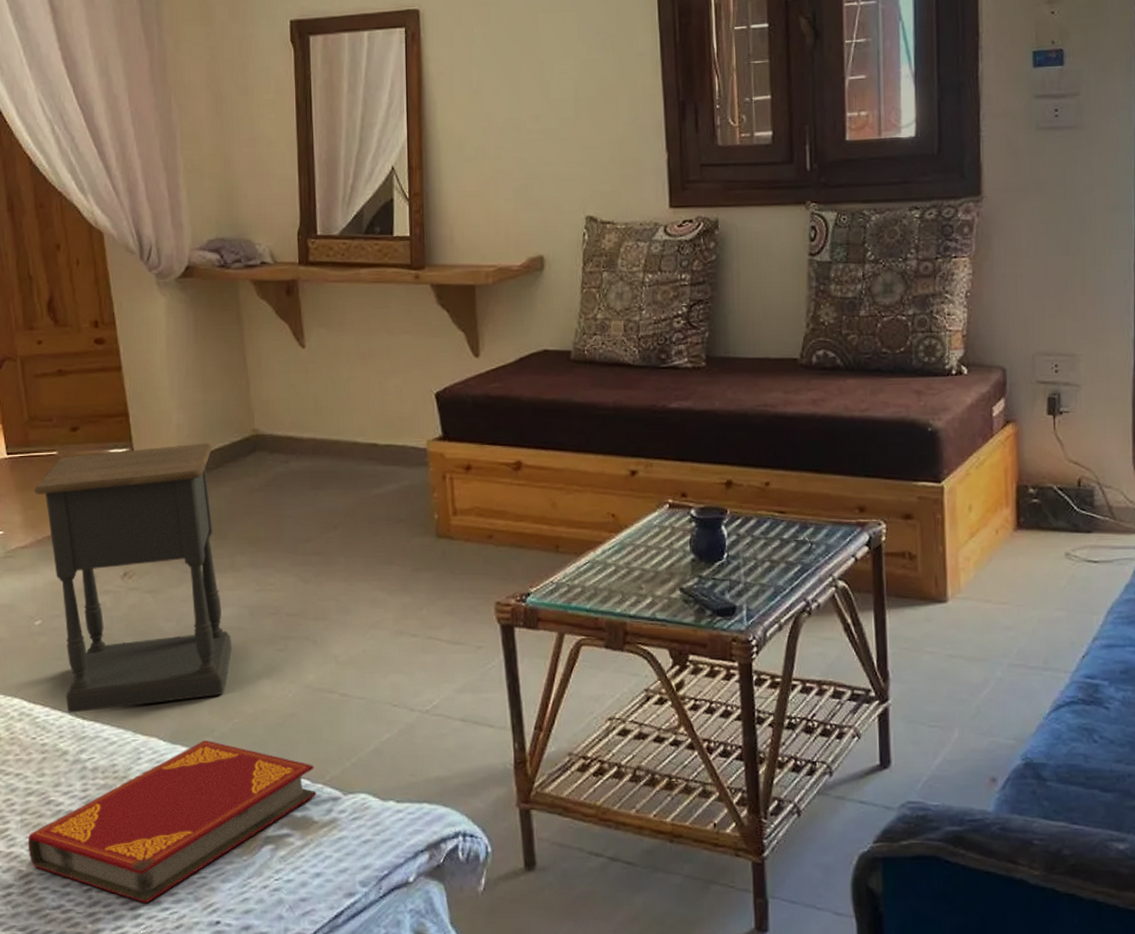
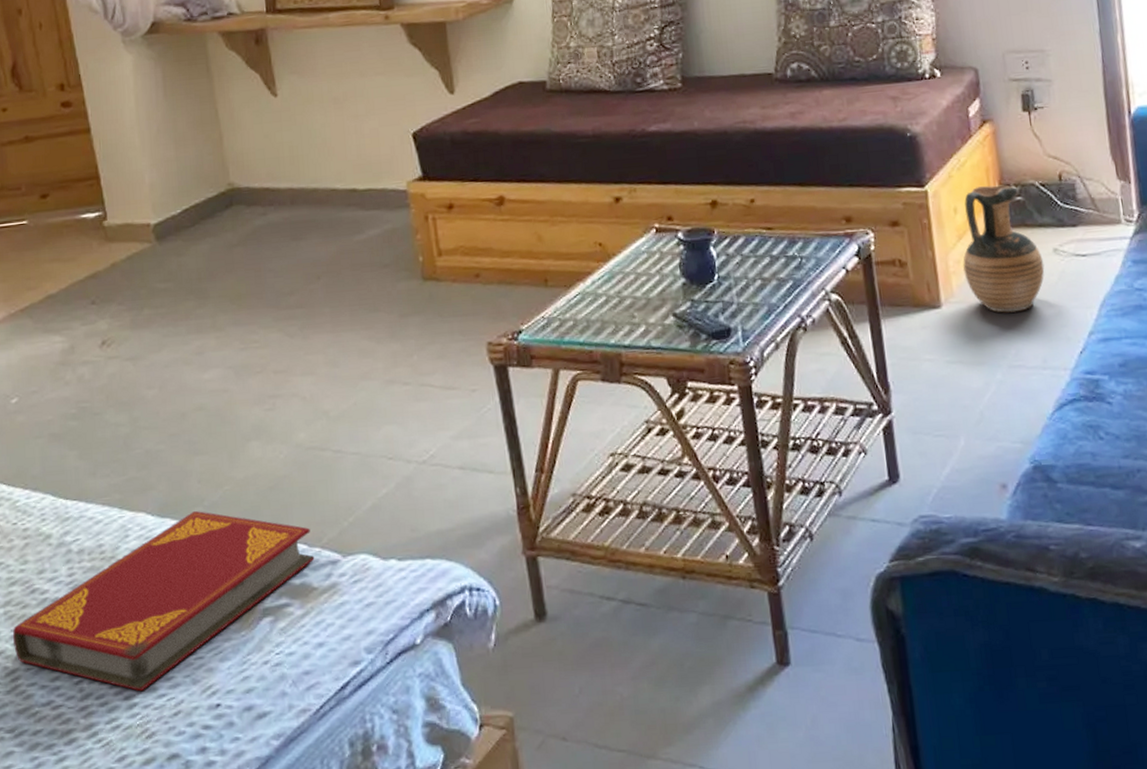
nightstand: present [33,443,232,713] -> none [4,200,219,494]
ceramic jug: none [973,485,1055,612] -> present [963,184,1045,313]

